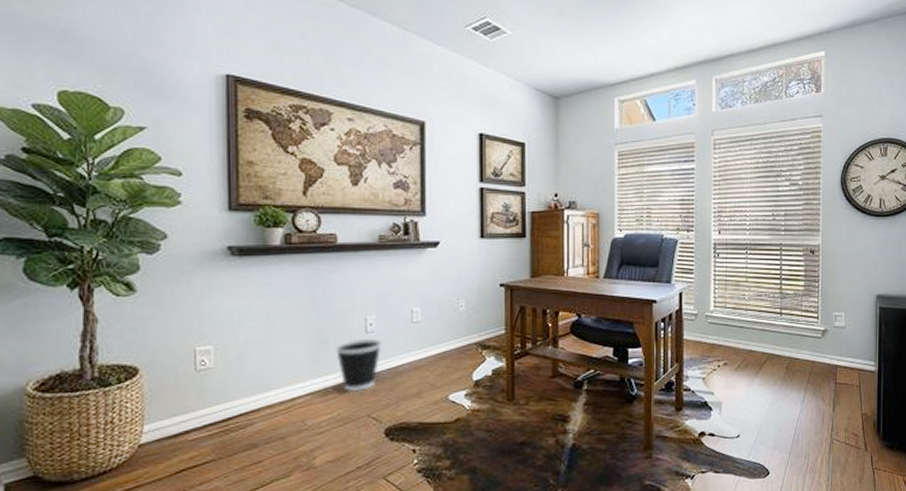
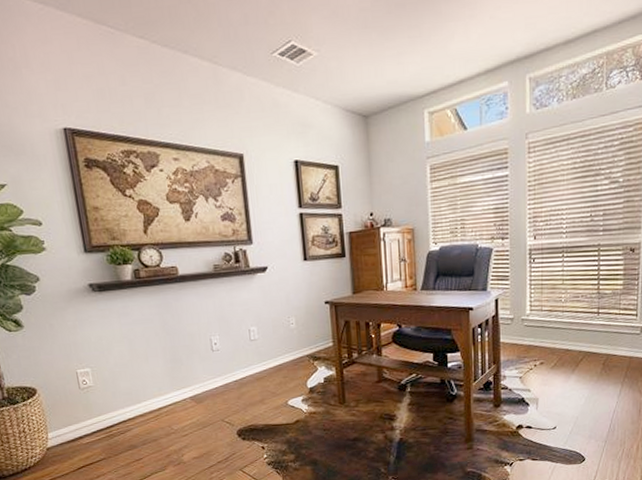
wastebasket: present [334,339,382,391] -> none [187,356,227,401]

